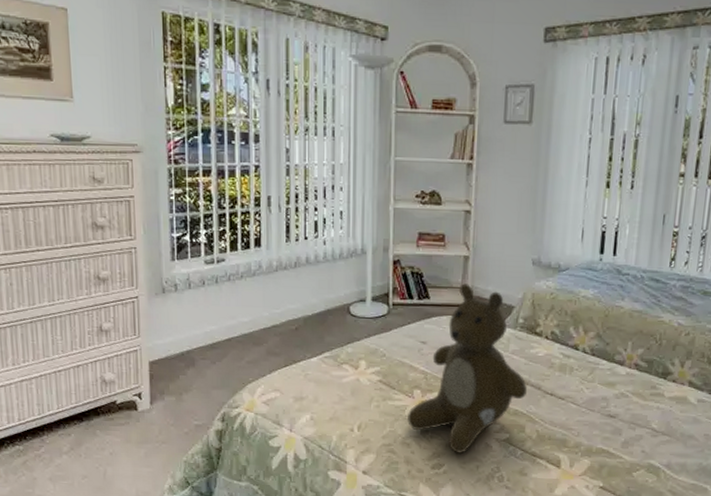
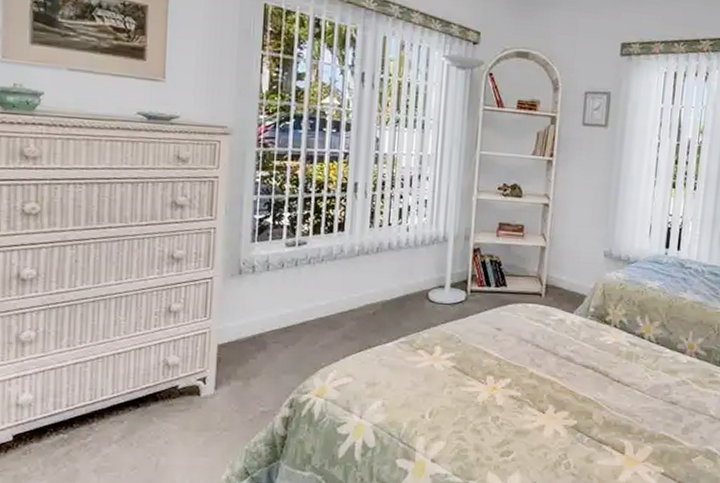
teddy bear: present [406,283,528,453] -> none [478,273,596,440]

